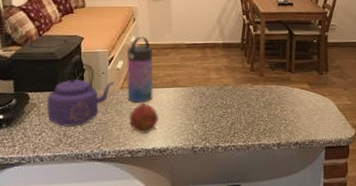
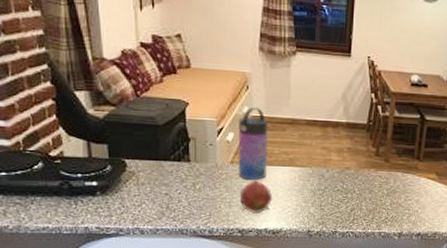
kettle: present [47,61,115,127] -> none [147,129,224,200]

